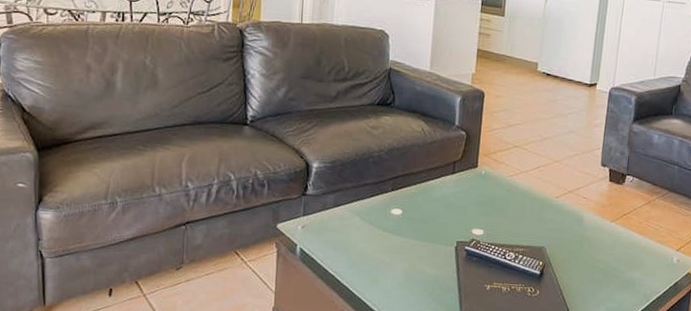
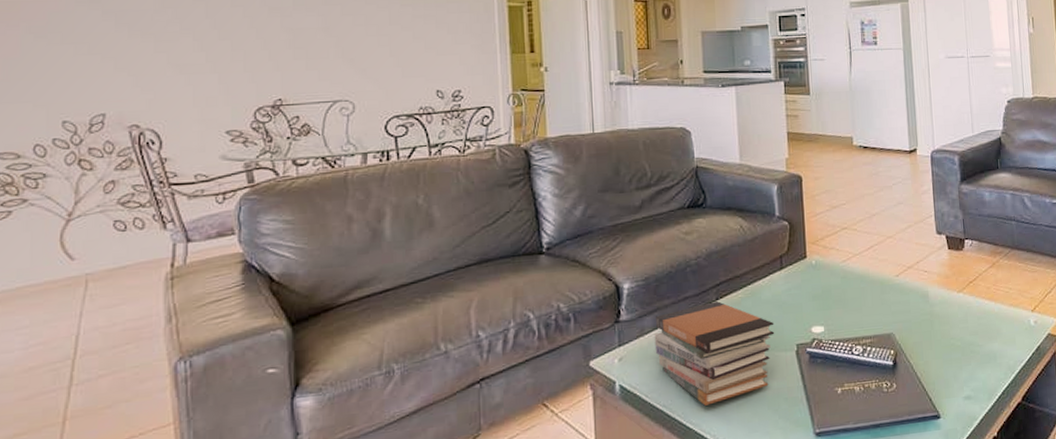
book stack: none [333,192,440,279] -> present [654,301,775,406]

